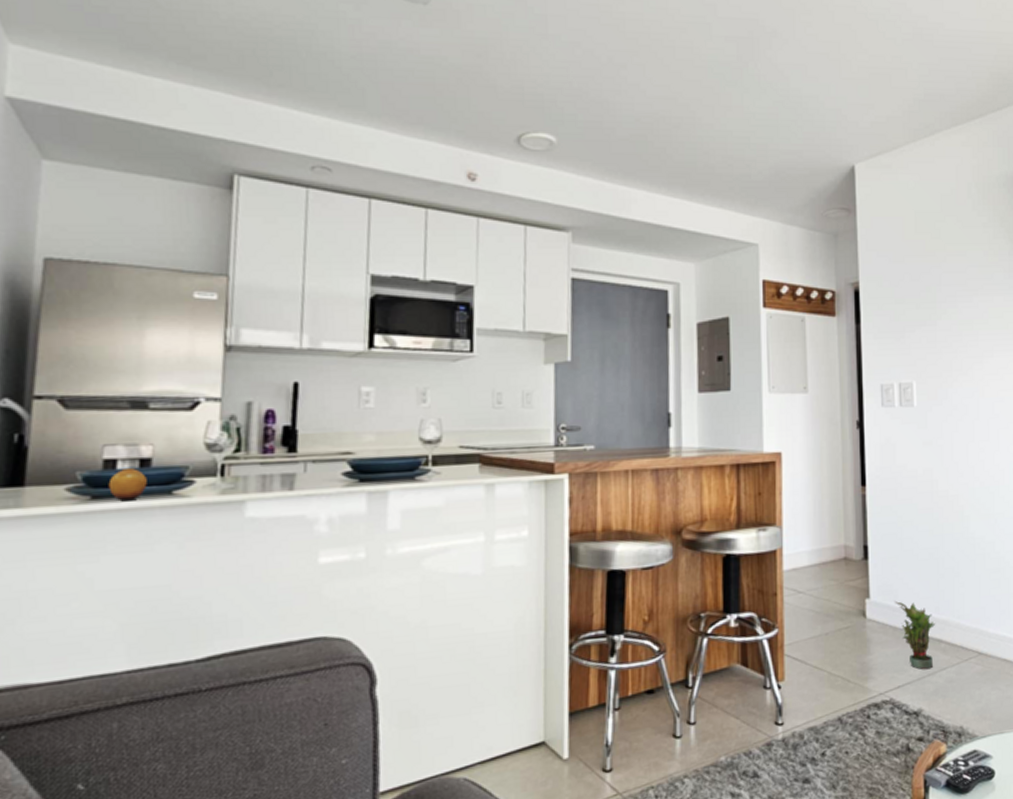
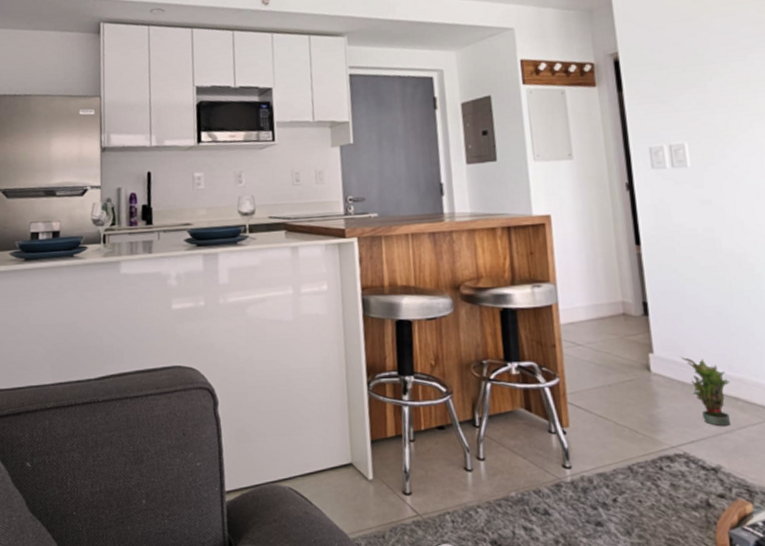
fruit: present [108,468,147,502] -> none [34,238,58,262]

